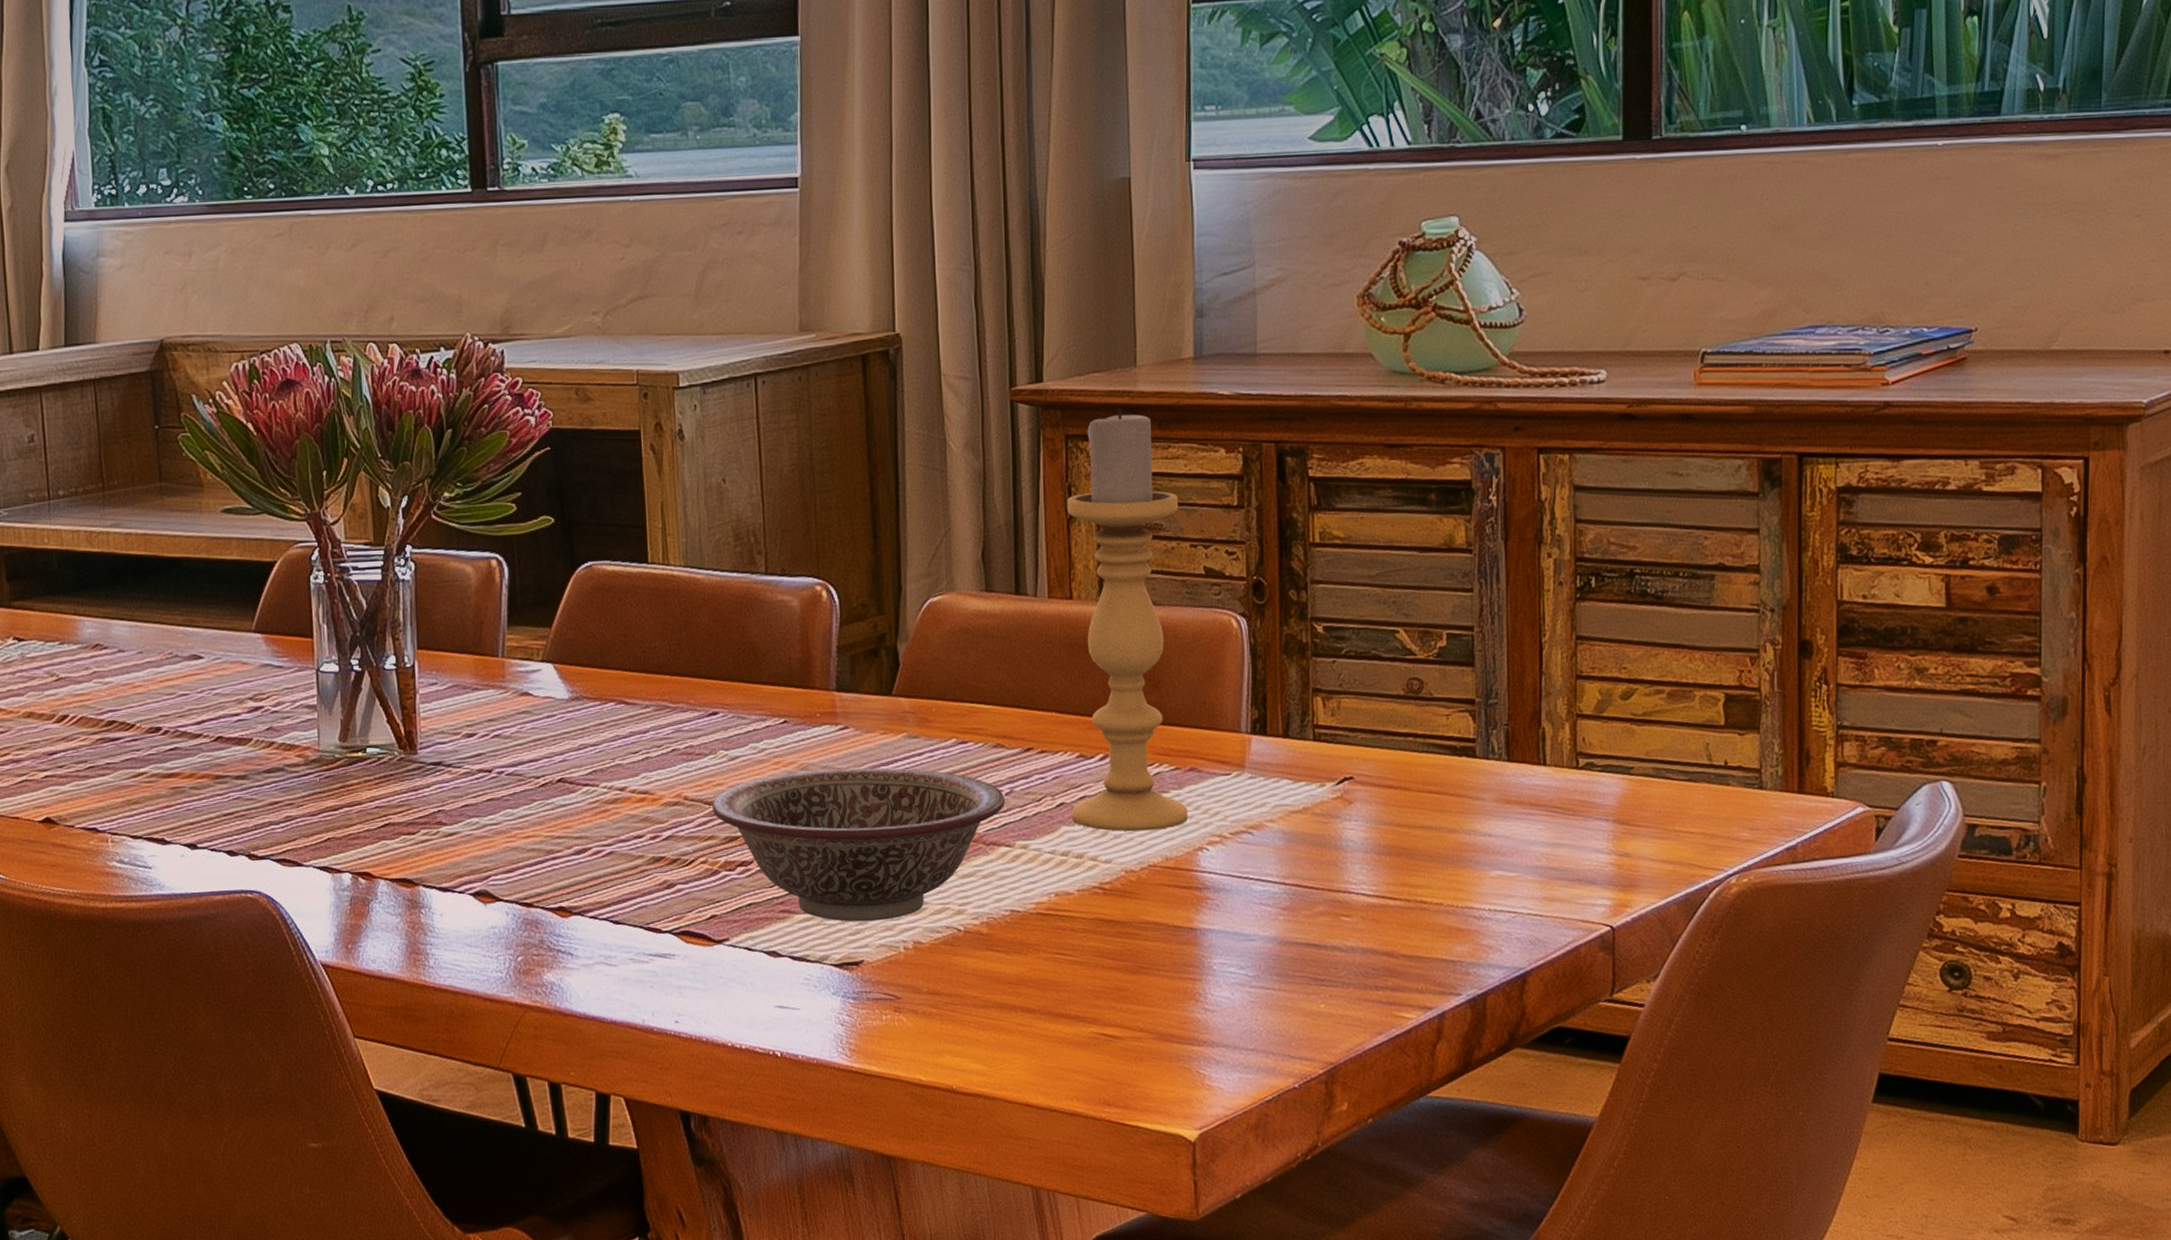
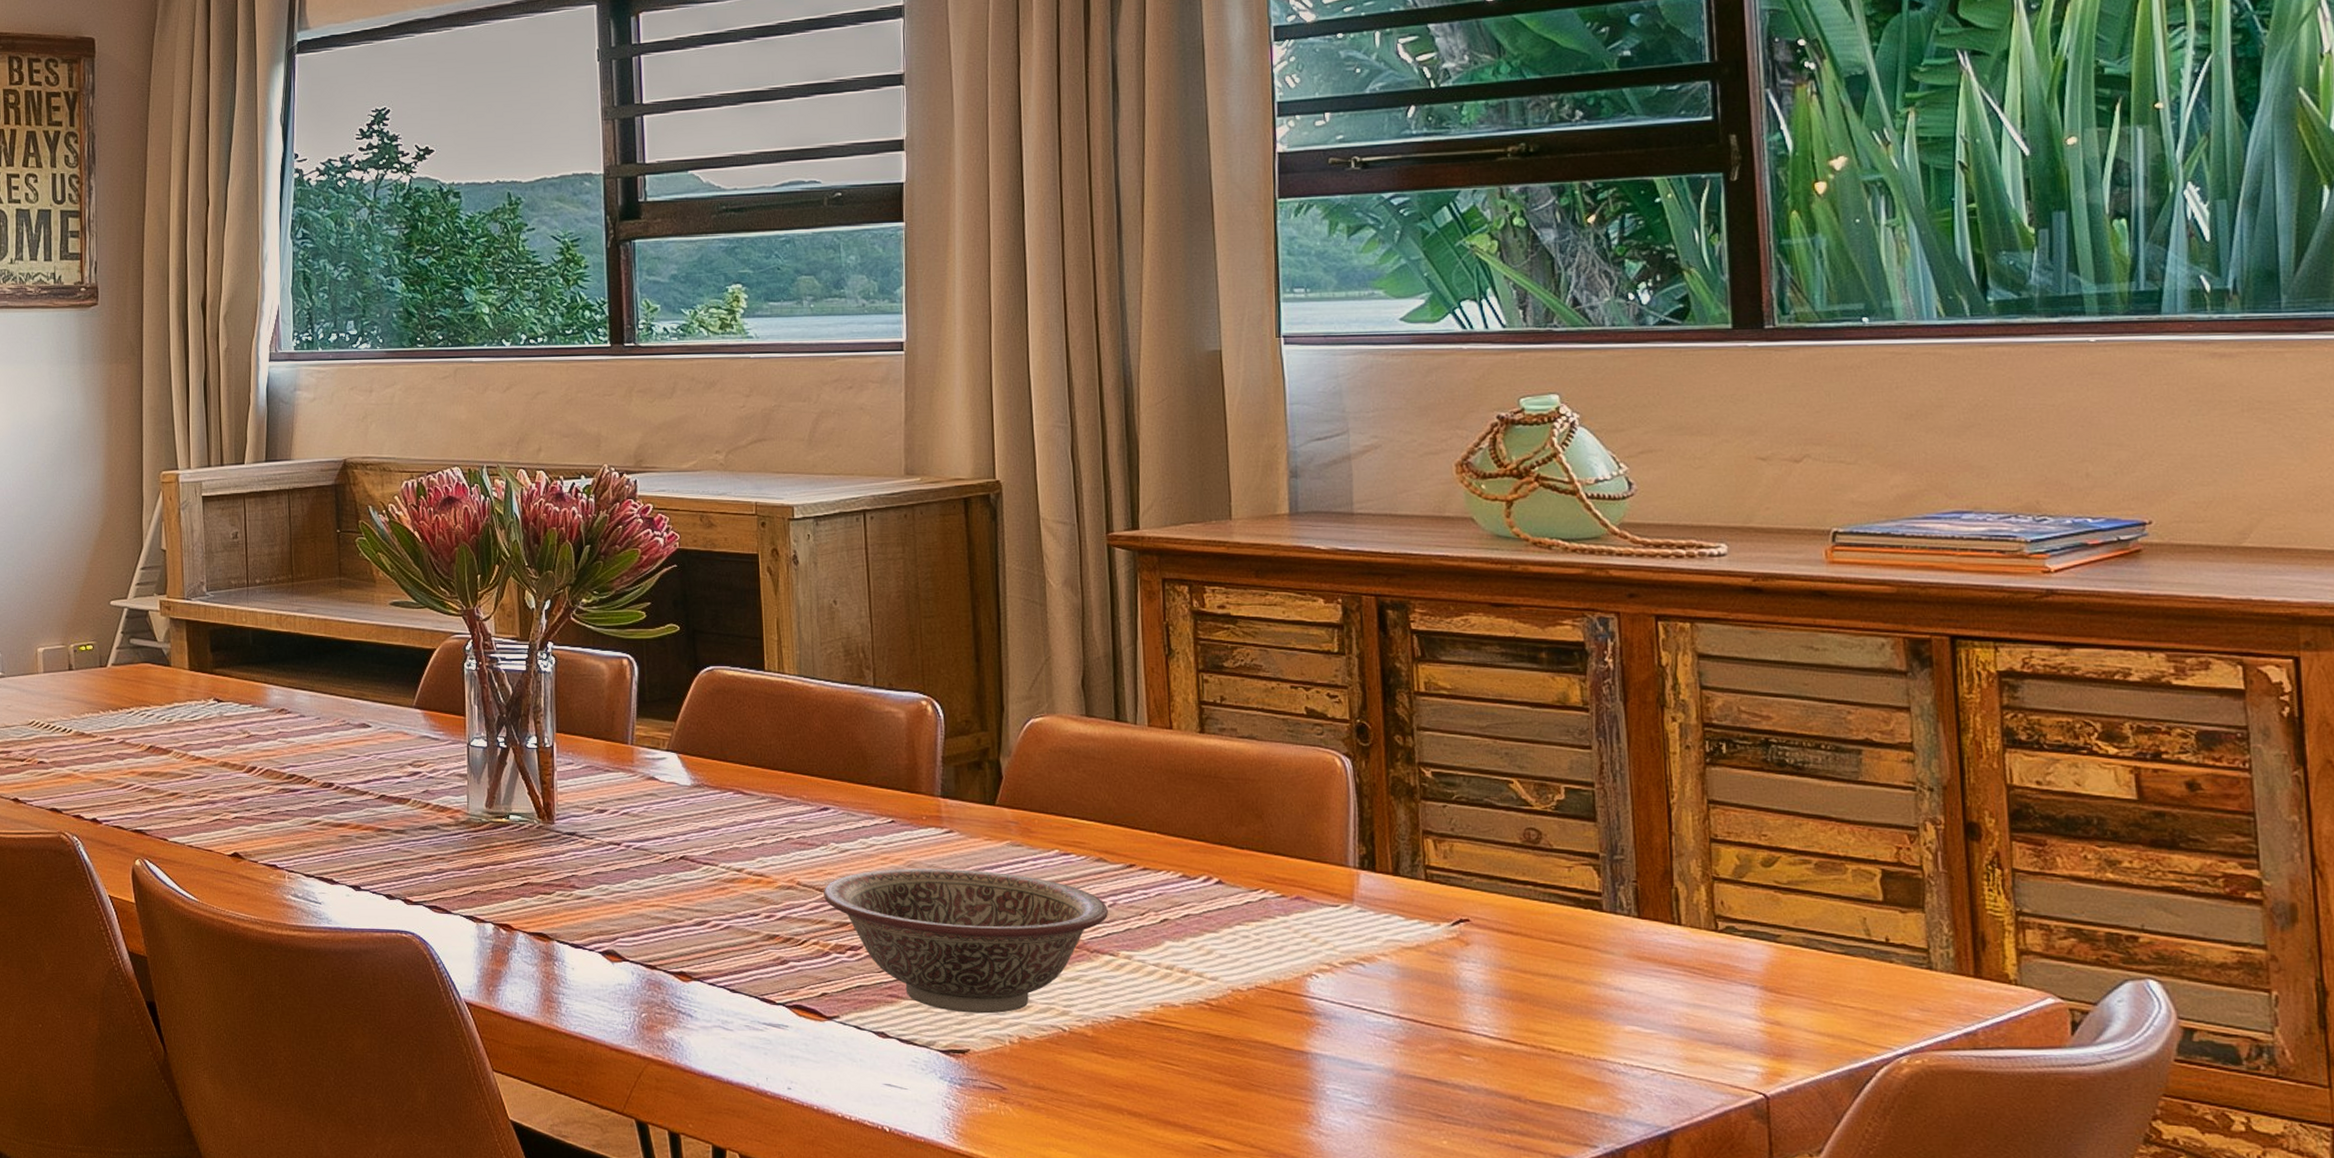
candle holder: present [1067,408,1188,832] -> none [1165,556,1295,953]

